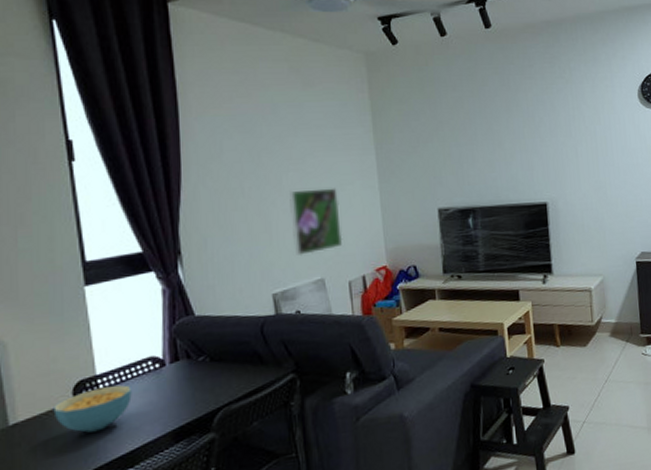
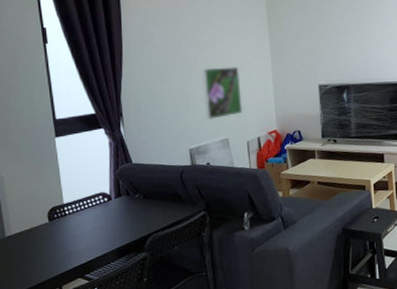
cereal bowl: present [53,385,132,433] -> none [35,212,88,246]

